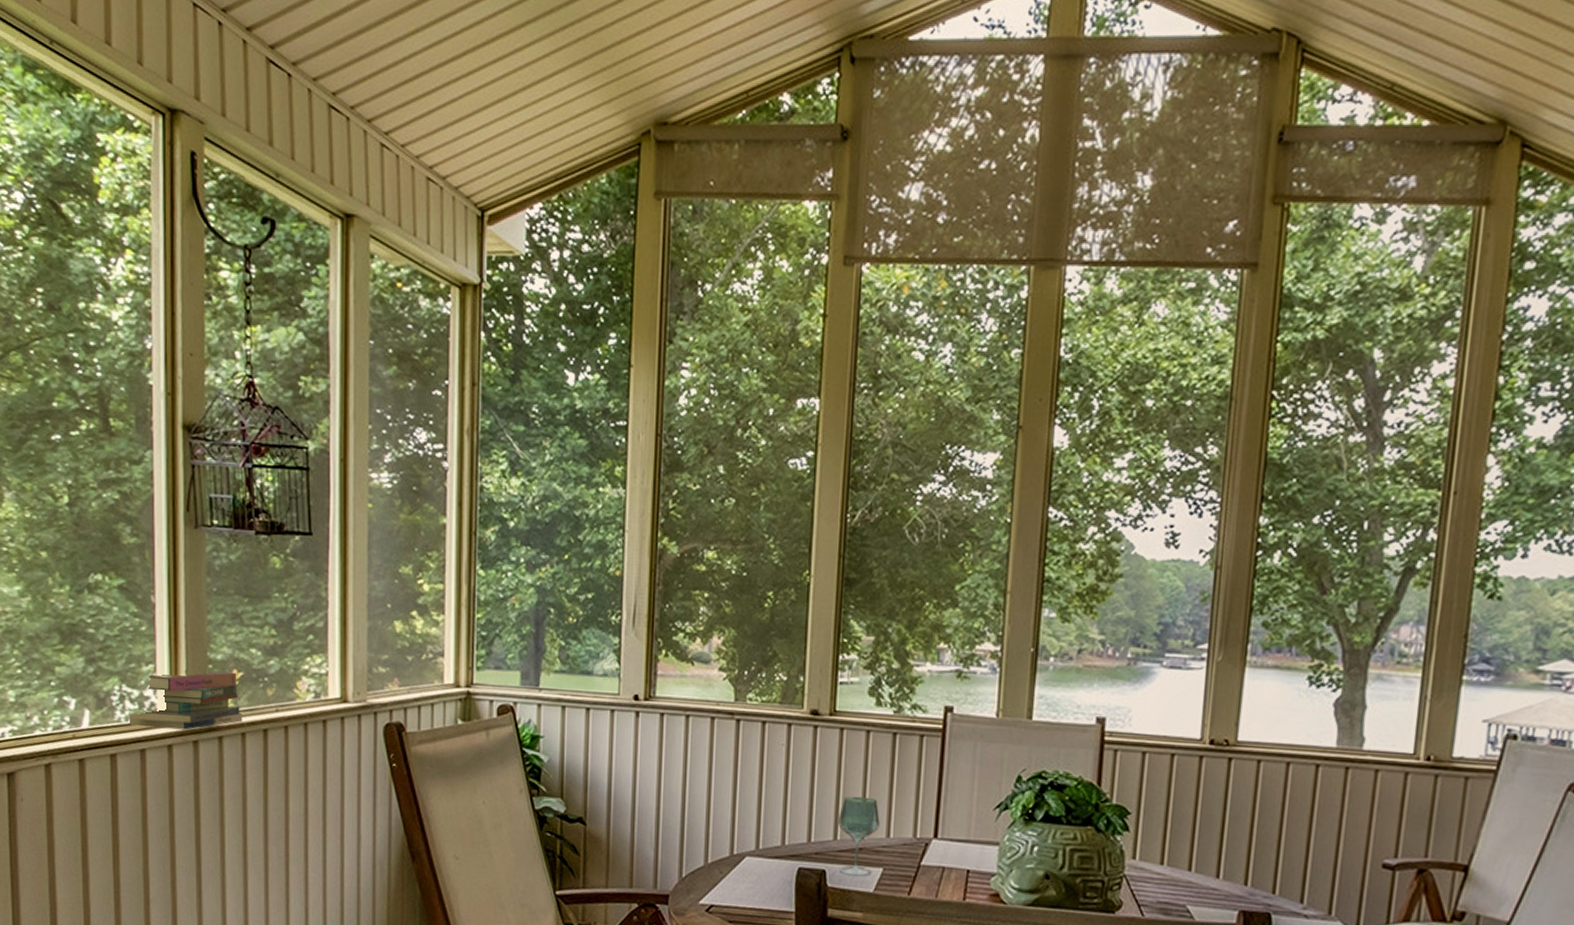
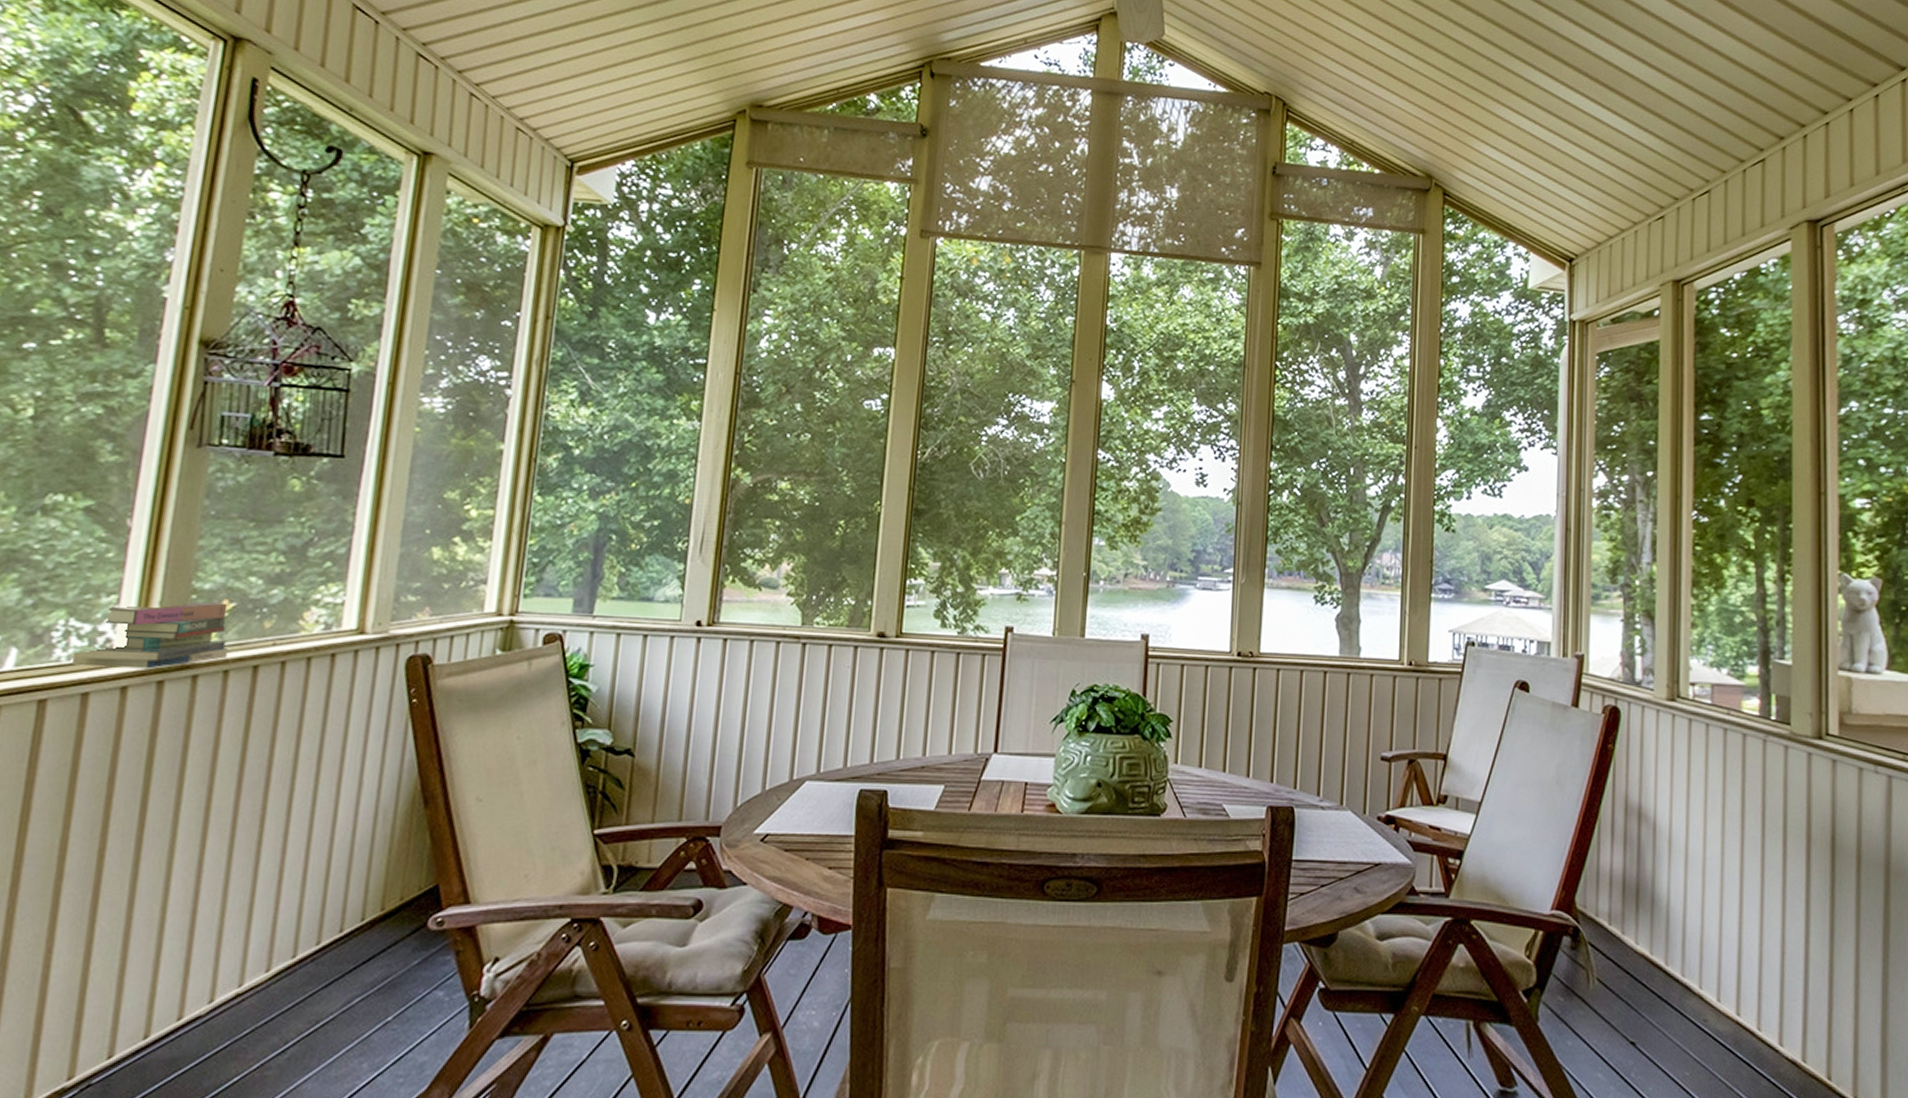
wine glass: present [837,796,880,877] -> none [900,715,943,796]

